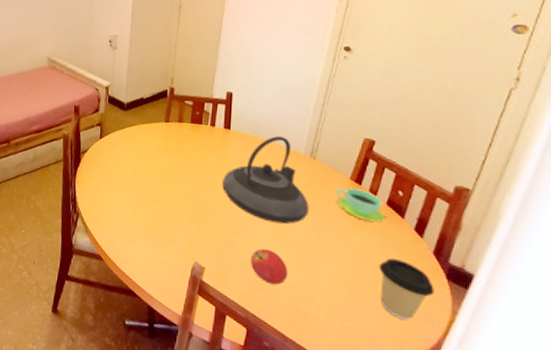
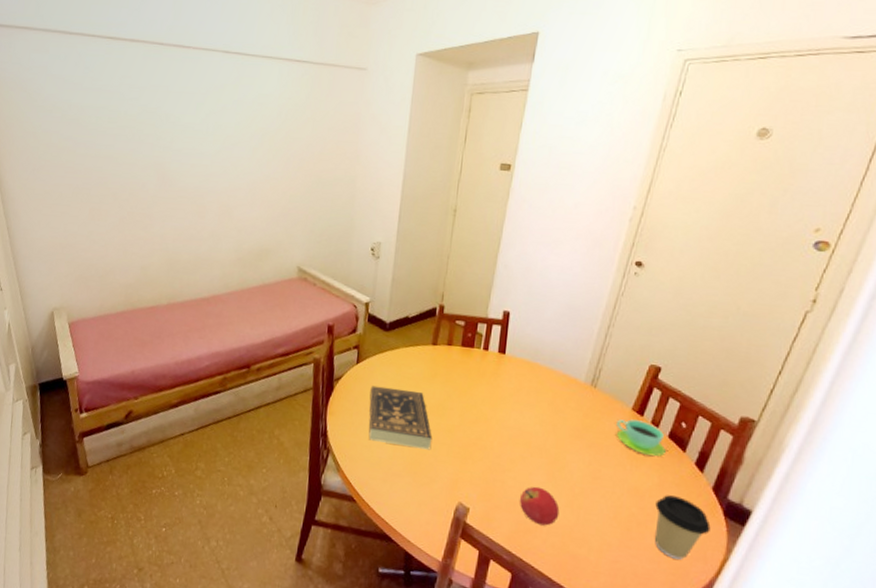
book: none [112,157,169,215] -> present [368,385,433,450]
teapot: present [222,136,309,224] -> none [493,362,587,460]

